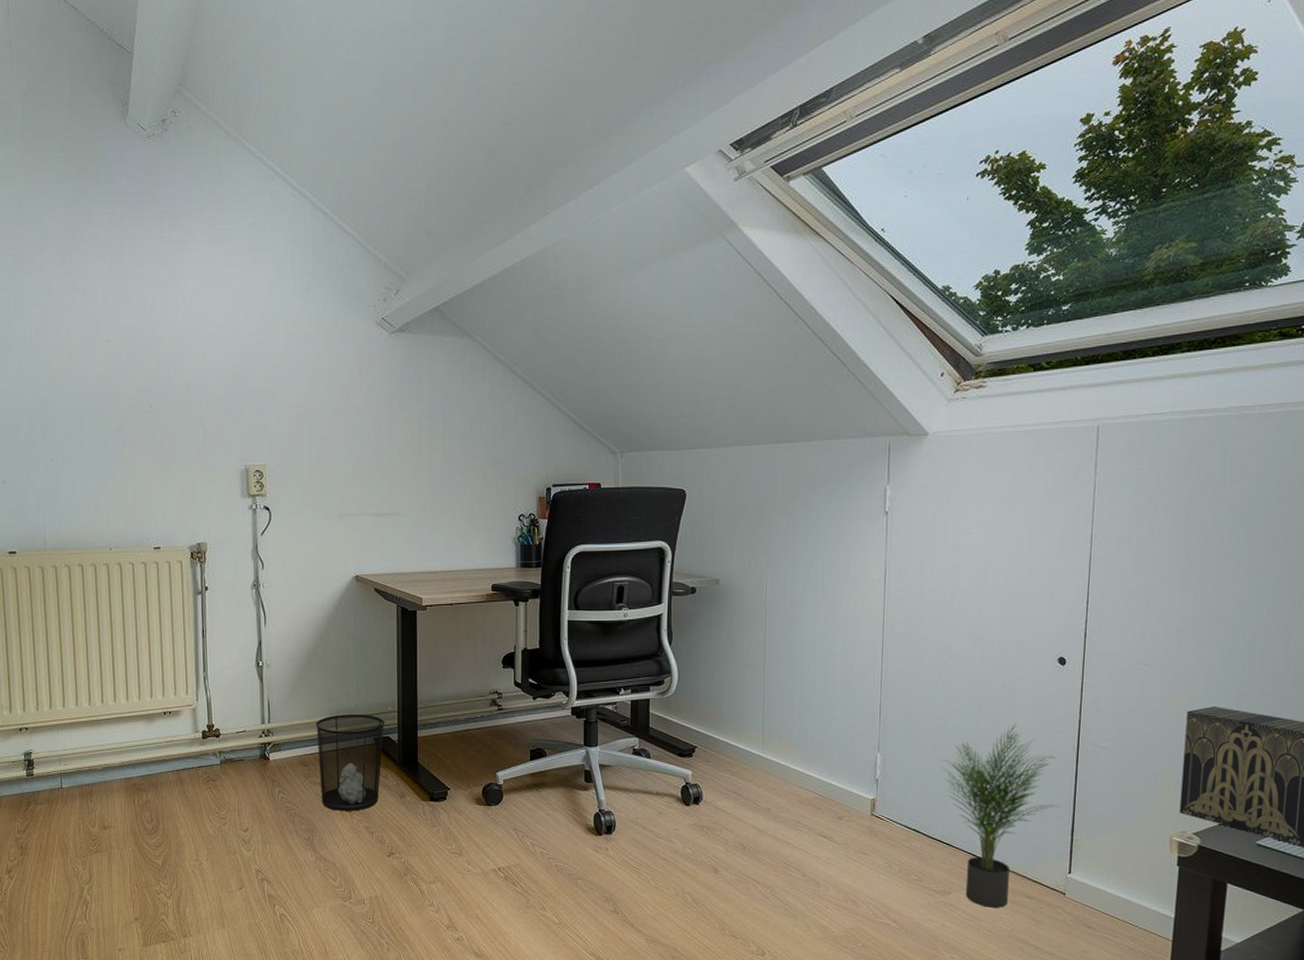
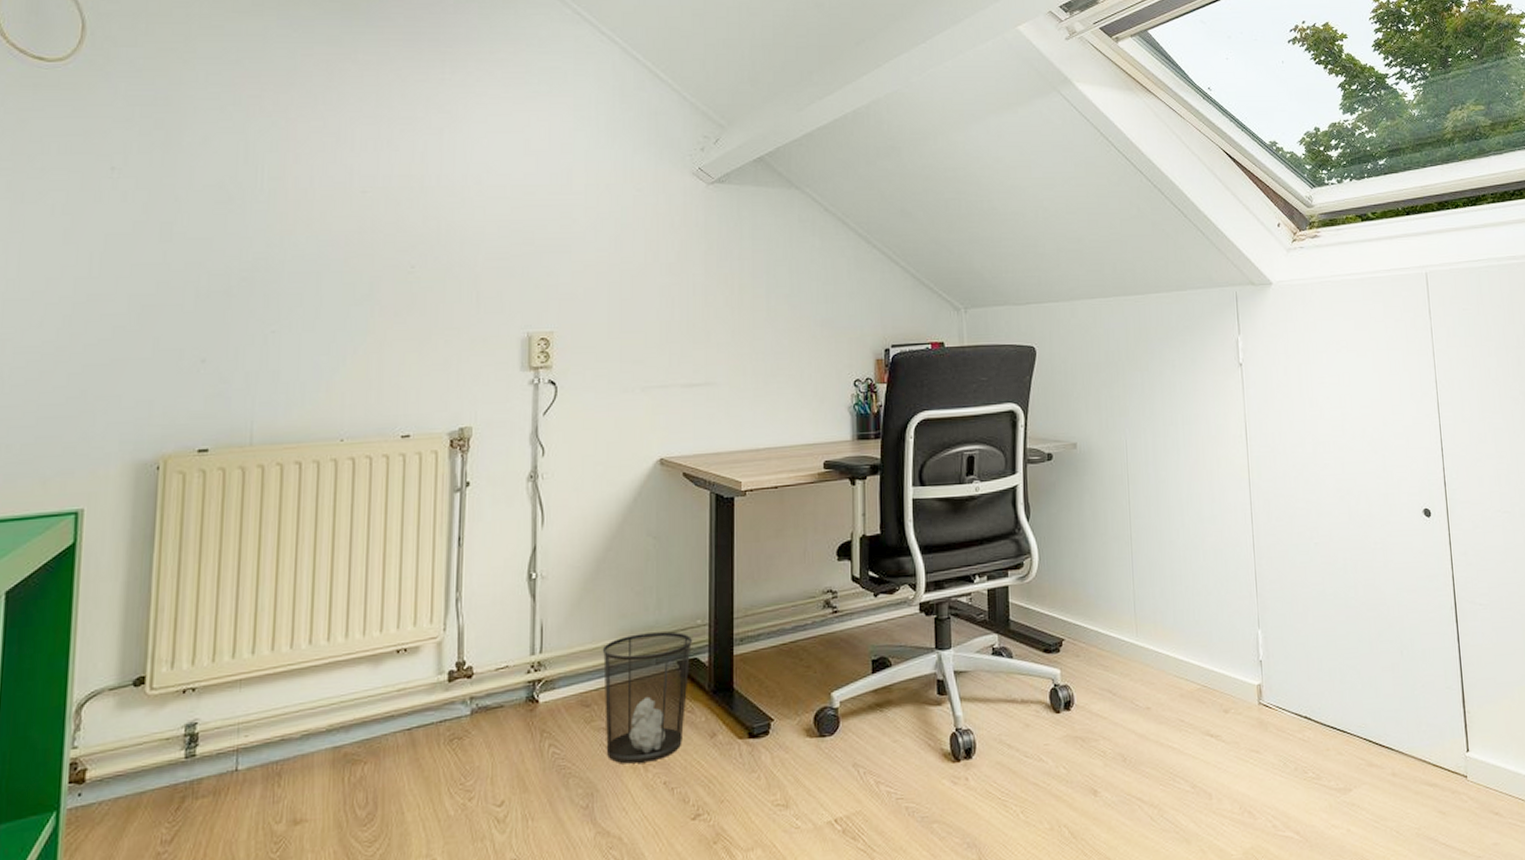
potted plant: present [941,723,1059,908] -> none [1325,584,1447,803]

